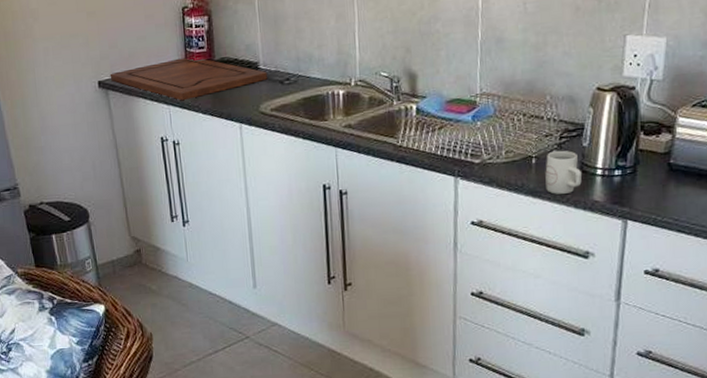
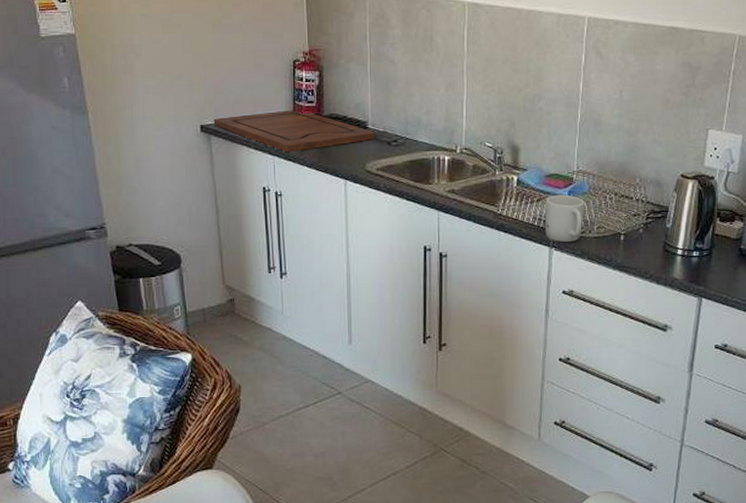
mug: none [447,120,491,171] -> present [544,195,585,243]
mug: present [545,150,583,195] -> none [632,229,665,271]

